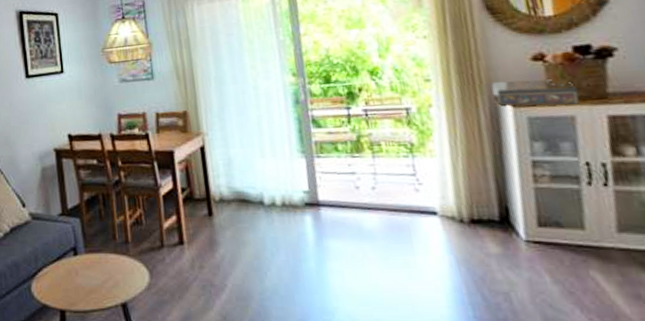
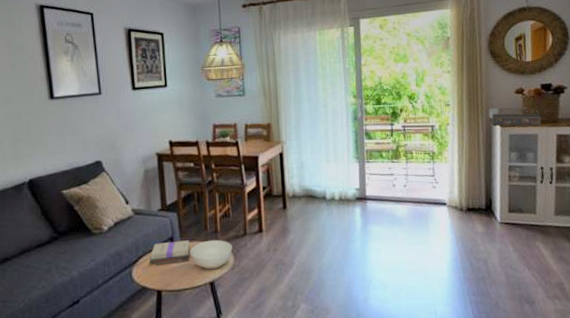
books: none [50,251,98,280] -> present [149,240,191,266]
bowl: none [96,251,148,289] -> present [190,239,233,270]

